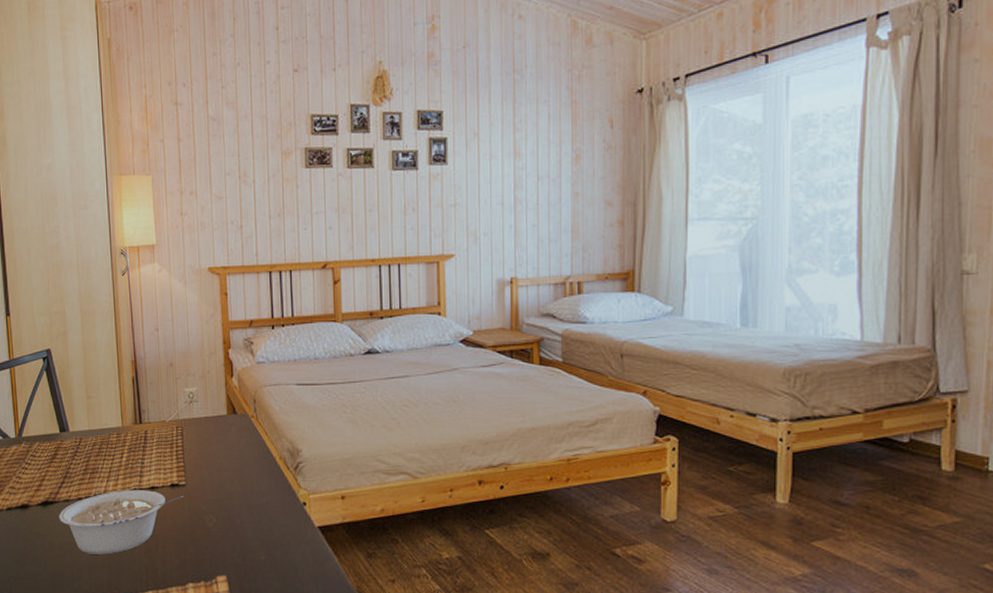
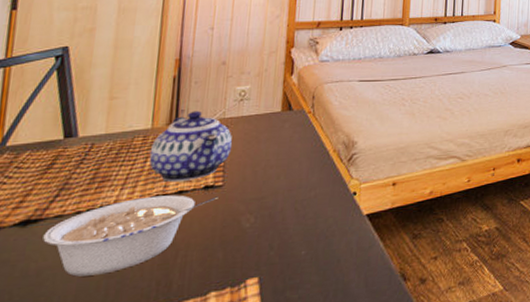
teapot: none [123,411,188,479] -> present [149,111,232,183]

